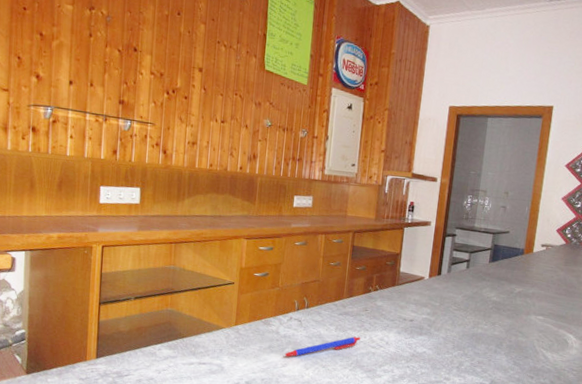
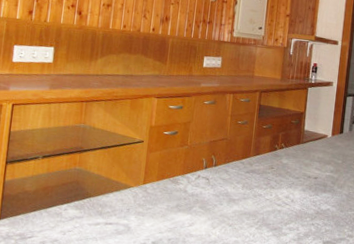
pen: present [283,336,361,357] -> none [190,194,267,216]

